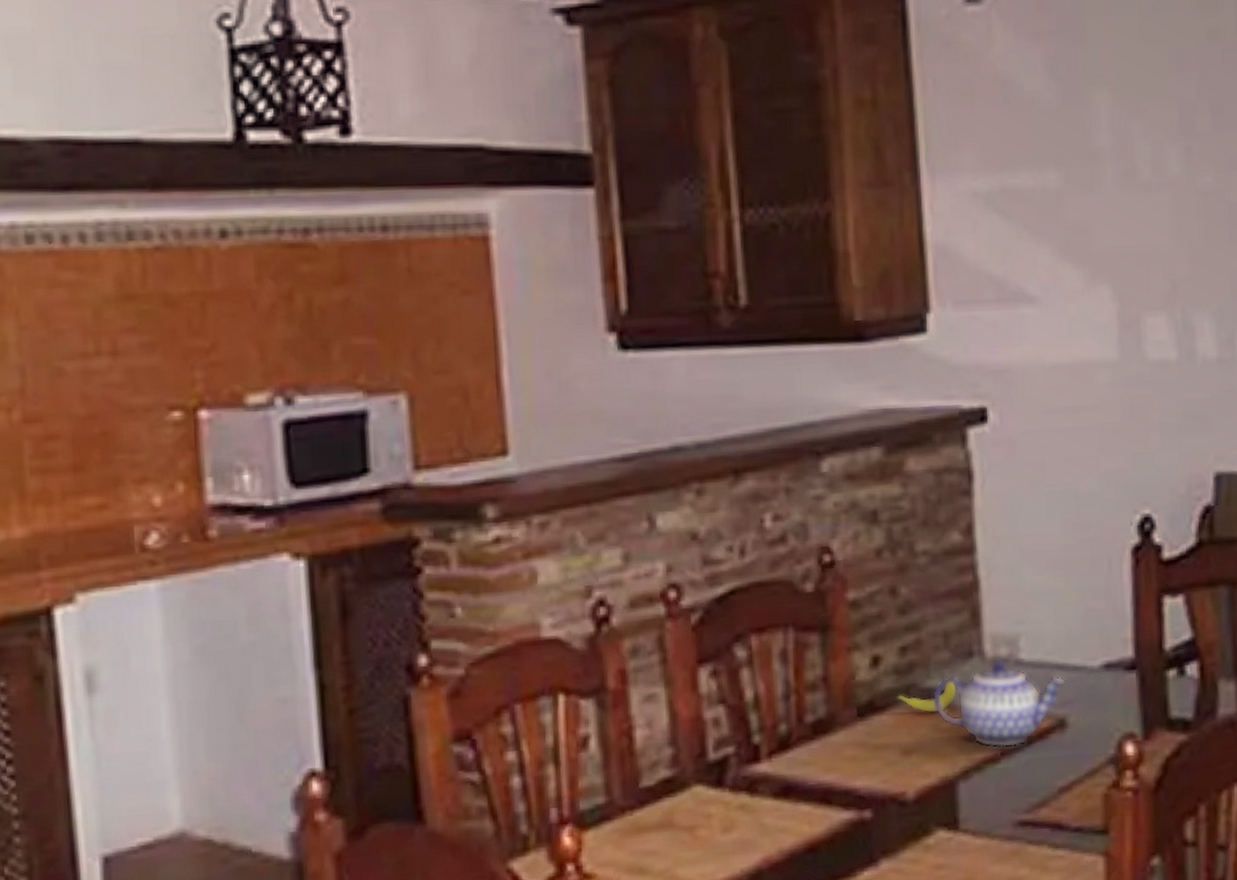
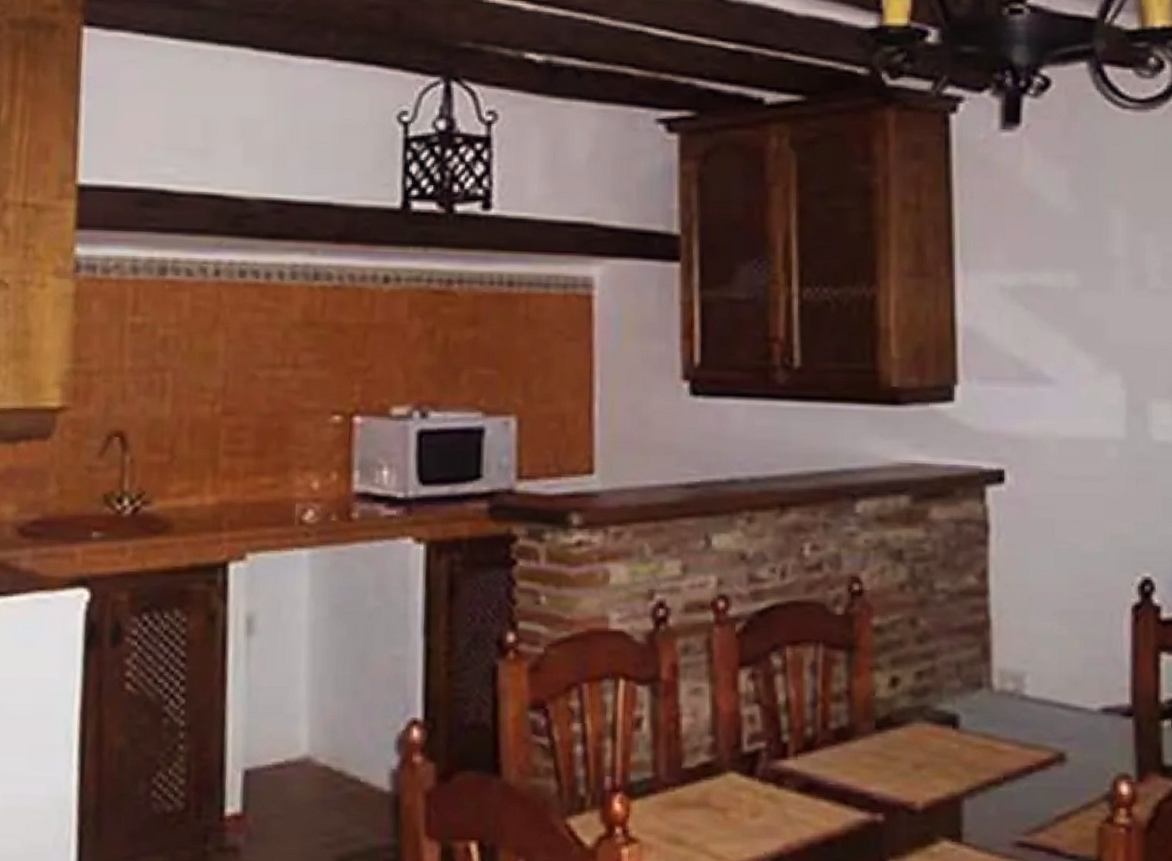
banana: present [896,681,958,714] -> none [911,707,967,735]
teapot: present [932,659,1067,748] -> none [943,692,1067,774]

